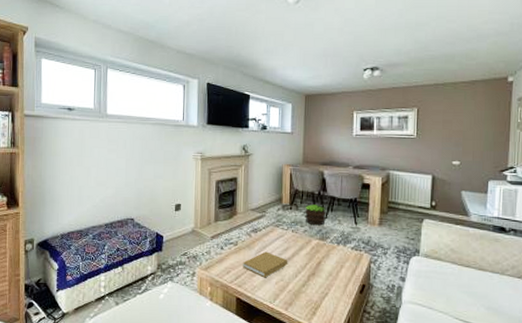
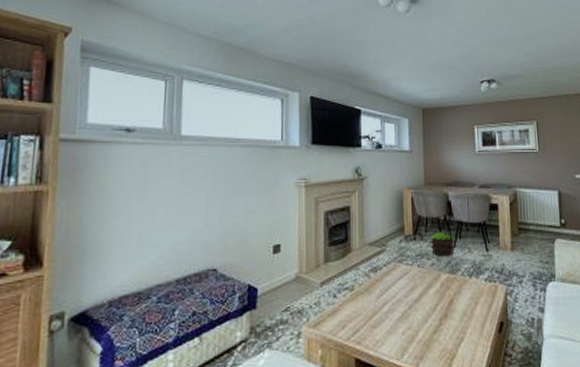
book: present [243,251,288,278] -> none [362,294,416,329]

